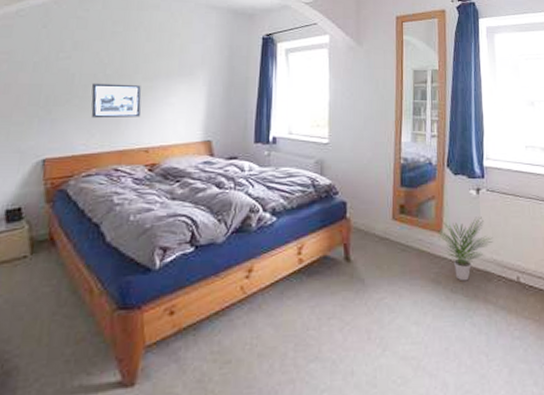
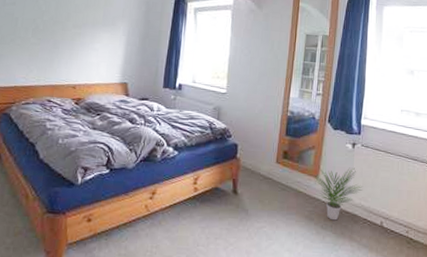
picture frame: present [91,83,142,119] -> none [30,27,72,59]

